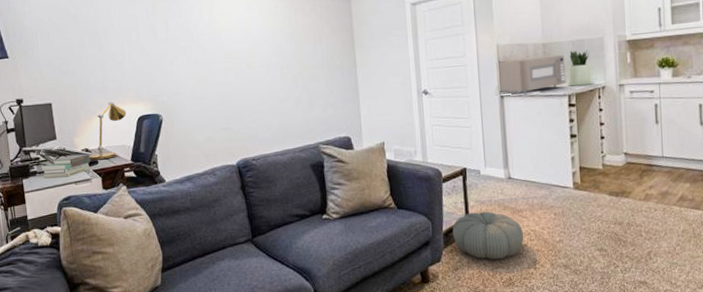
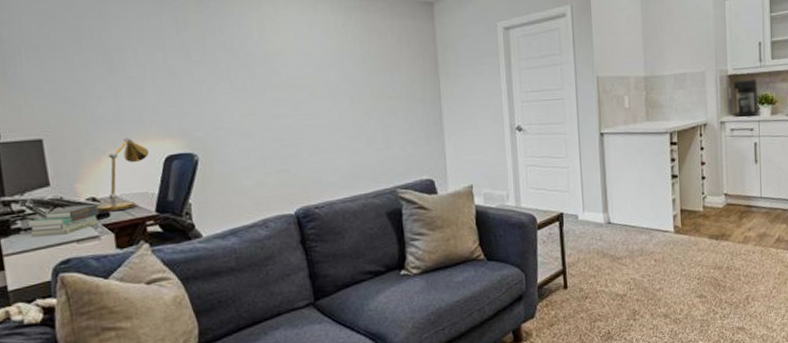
pouf: present [452,211,524,260] -> none [547,260,624,313]
microwave: present [496,54,566,94] -> none [596,89,668,131]
planter: present [568,50,594,86] -> none [669,84,696,123]
coffee maker: none [632,43,658,80] -> present [733,78,758,118]

